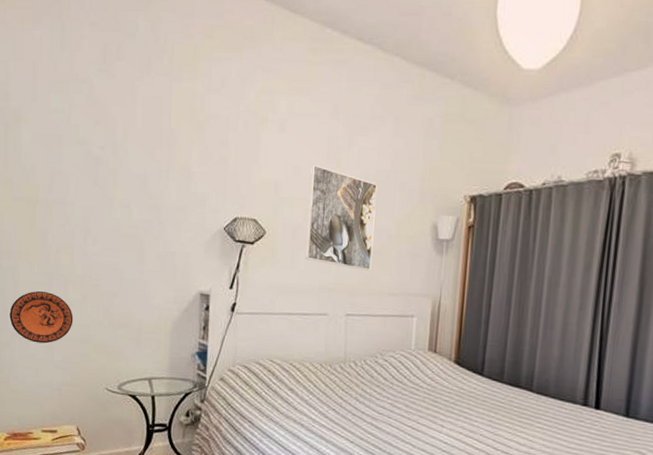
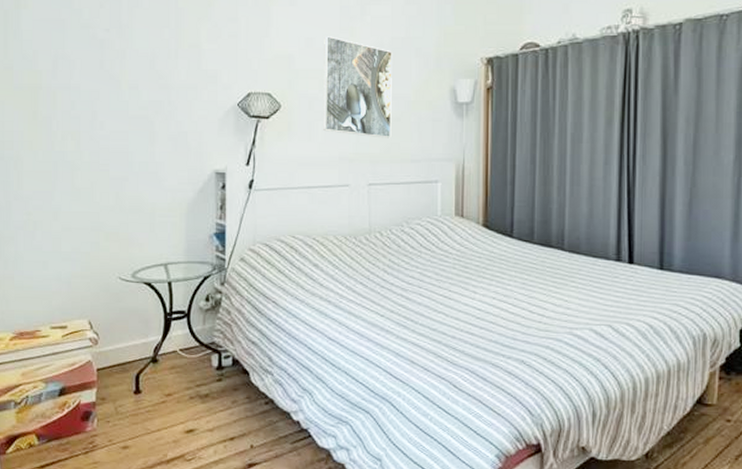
decorative plate: present [9,291,73,344] -> none [13,181,82,235]

